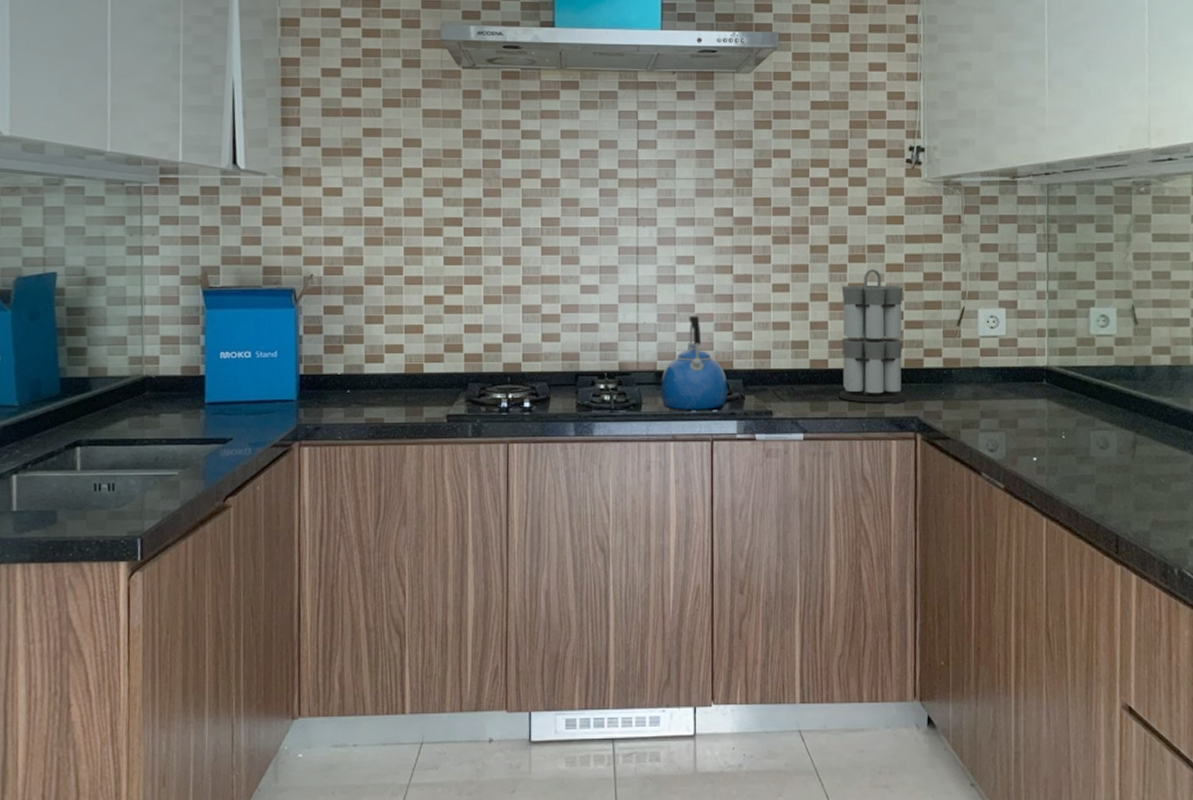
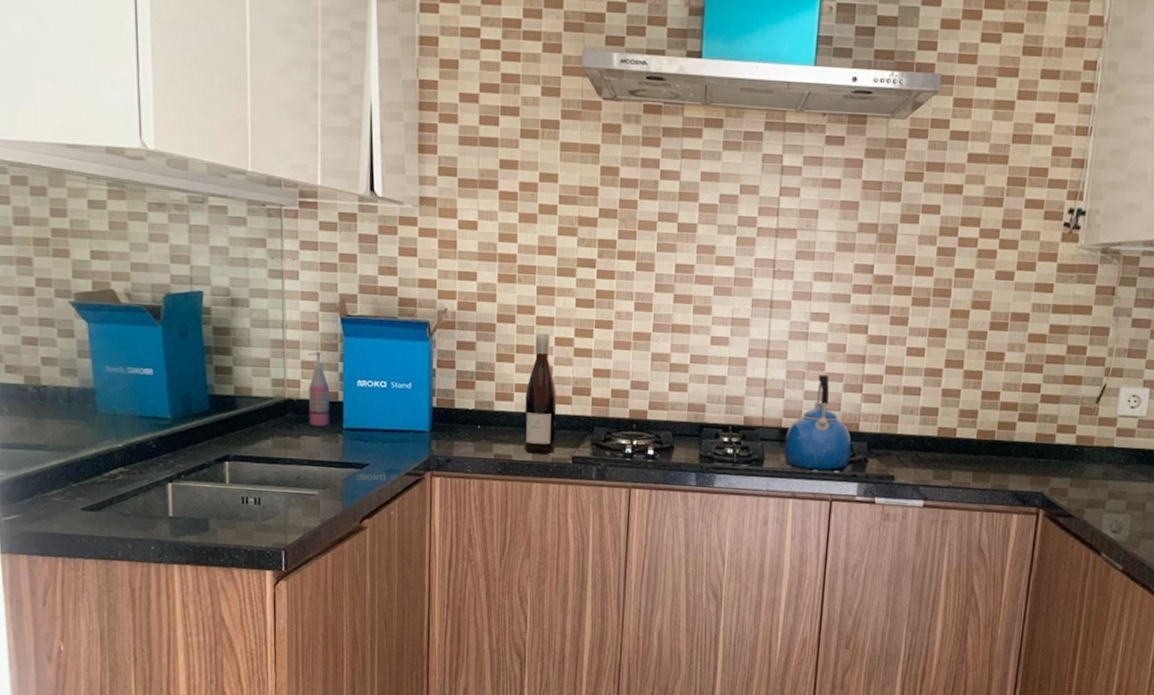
soap dispenser: none [168,326,191,402] -> present [308,352,330,427]
bottle: none [395,292,429,415] -> present [524,333,557,454]
spice rack: present [838,269,907,404] -> none [963,338,1044,478]

